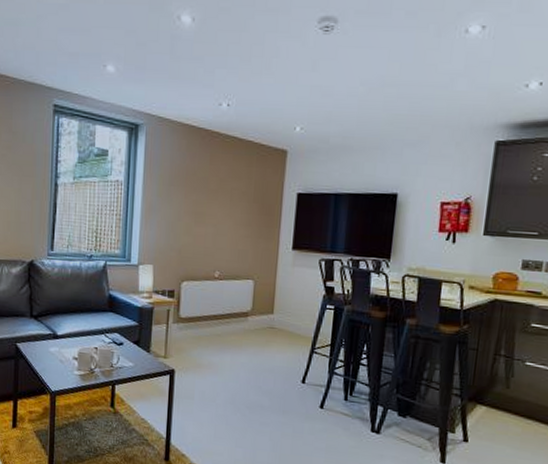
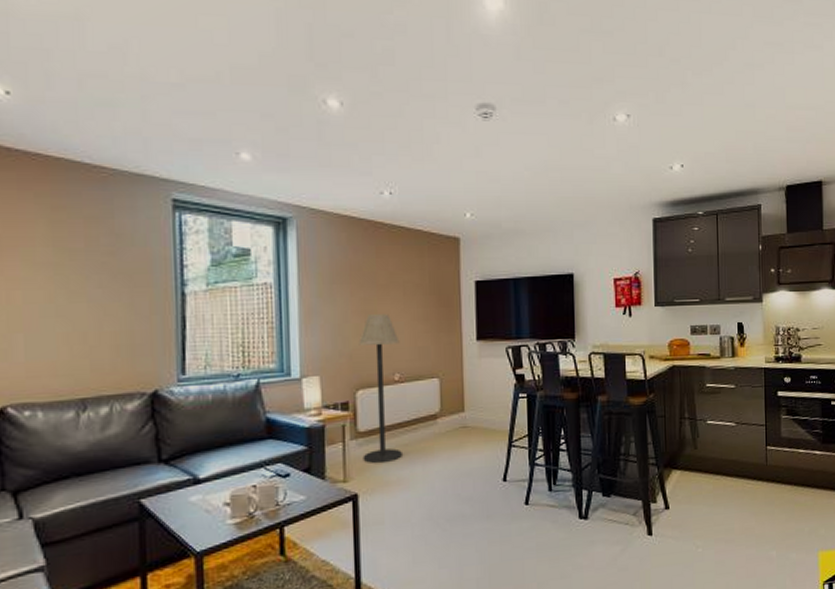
floor lamp: none [181,216,223,348] -> present [358,314,402,464]

